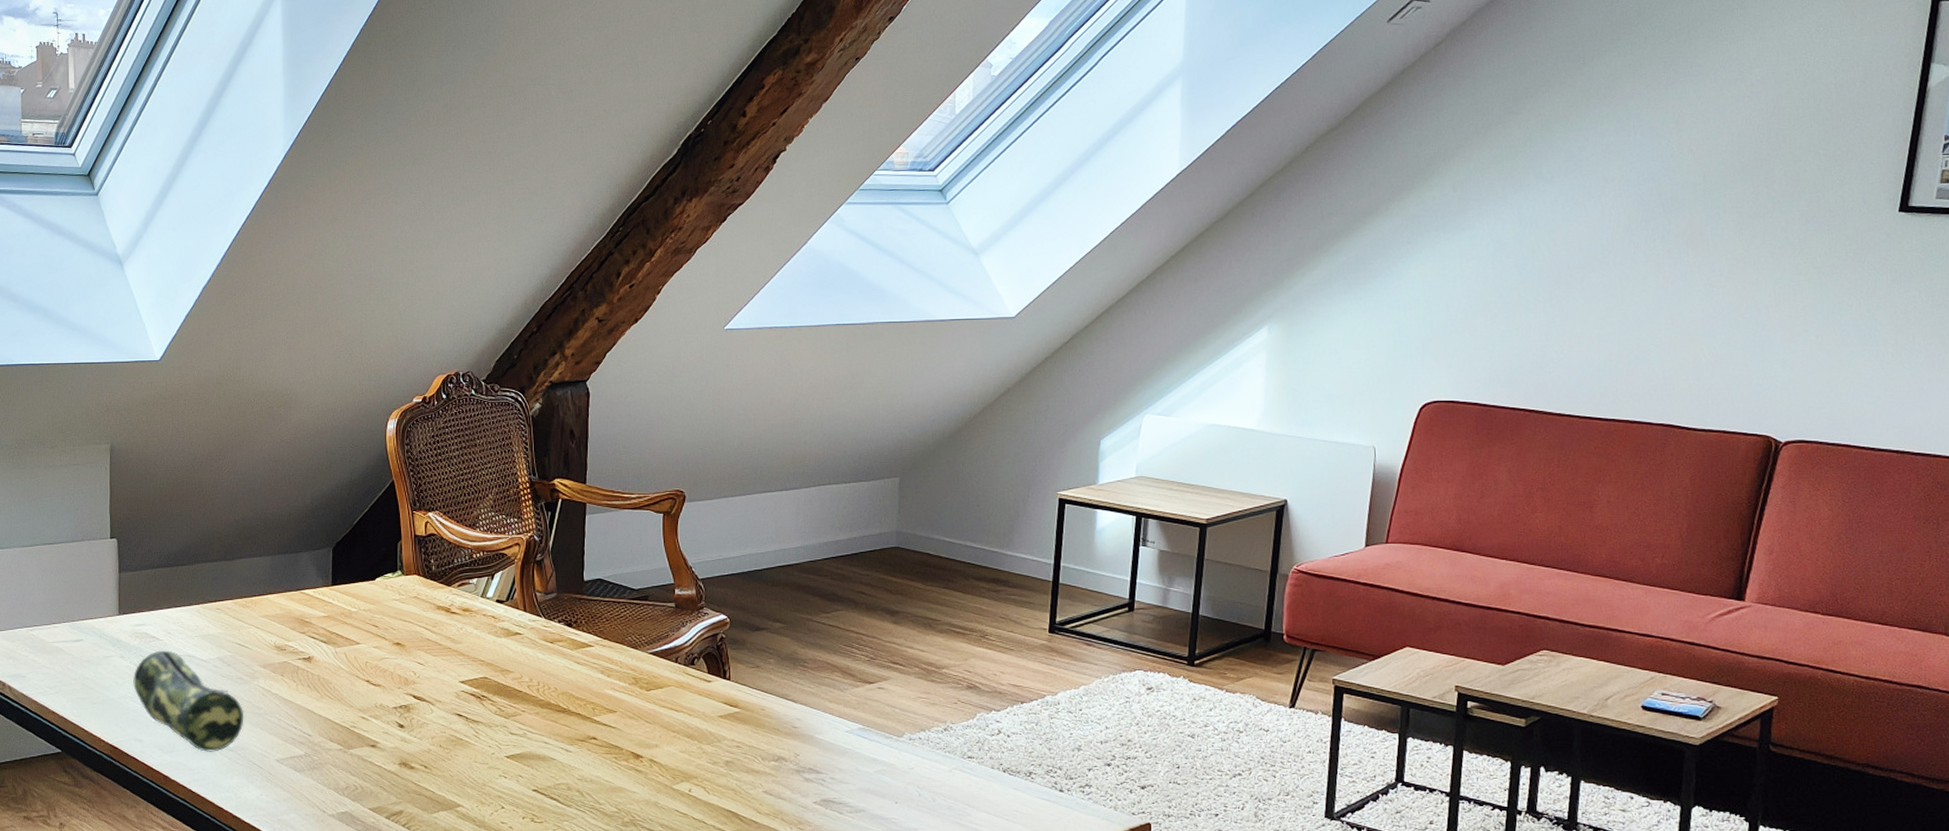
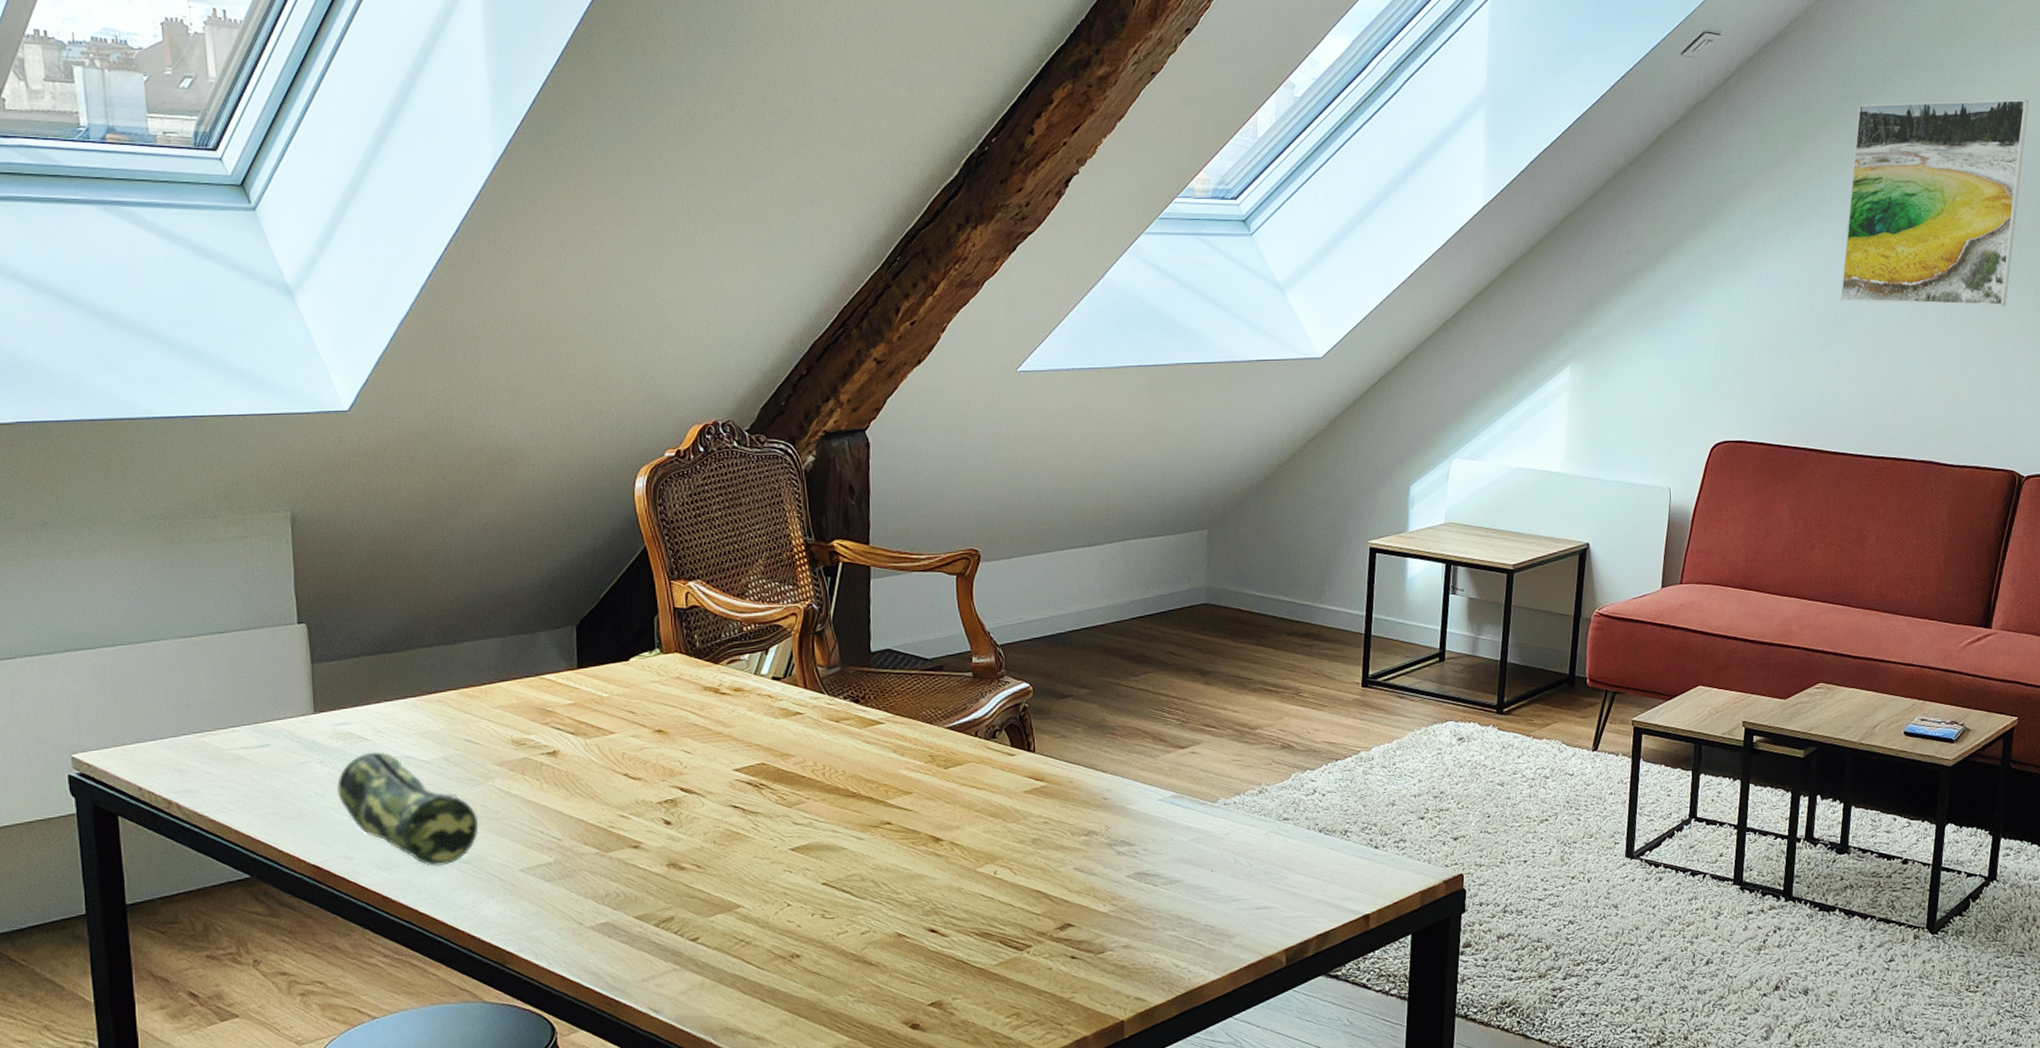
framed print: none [1564,53,1781,265] -> present [1840,99,2029,306]

